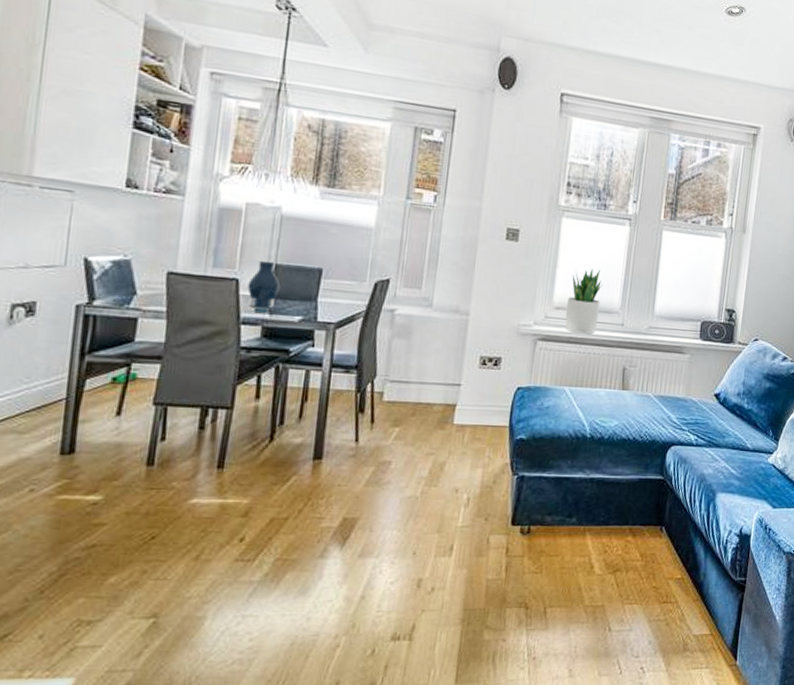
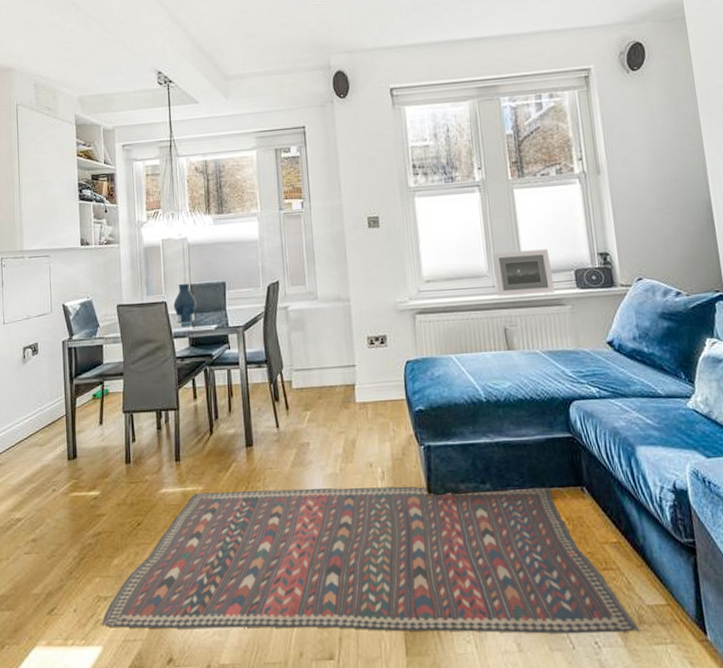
area rug: none [75,506,682,661] -> present [100,486,640,634]
planter: present [565,268,602,334] -> none [435,238,469,302]
picture frame: none [624,291,683,341] -> present [491,249,555,297]

